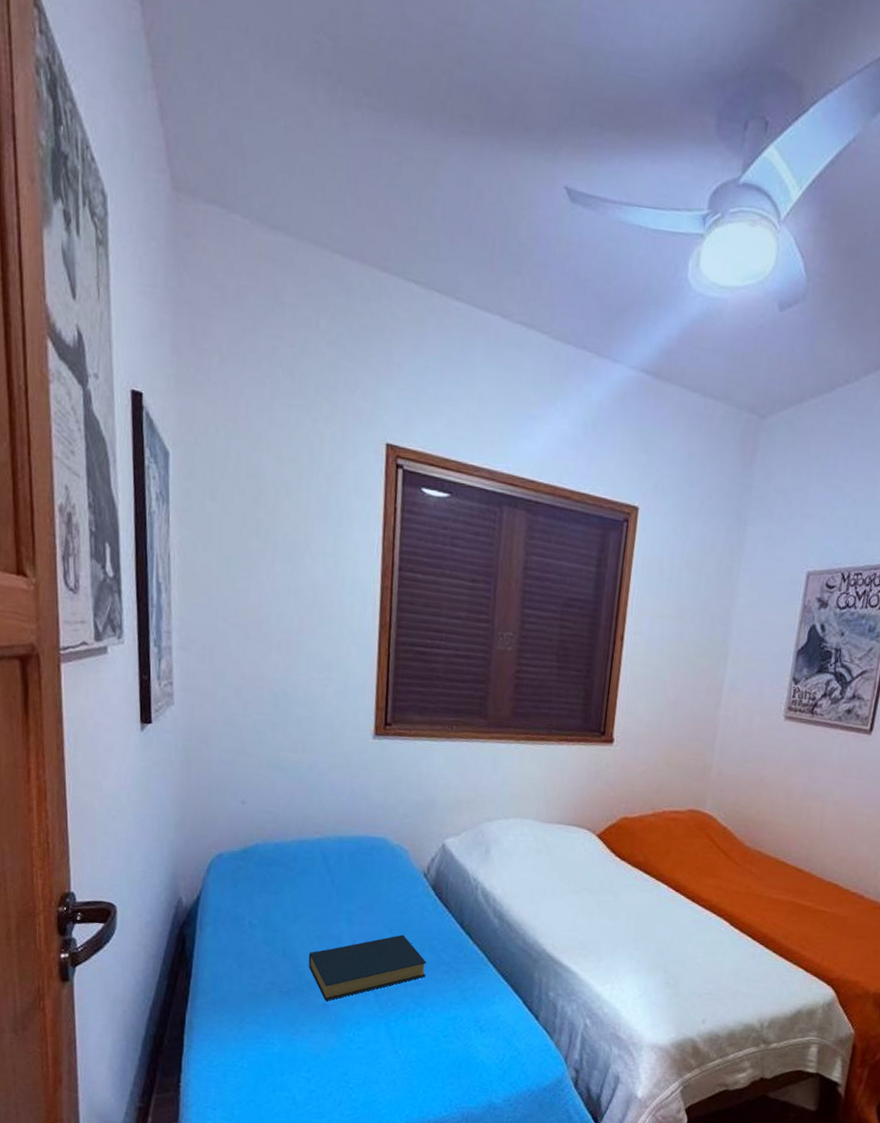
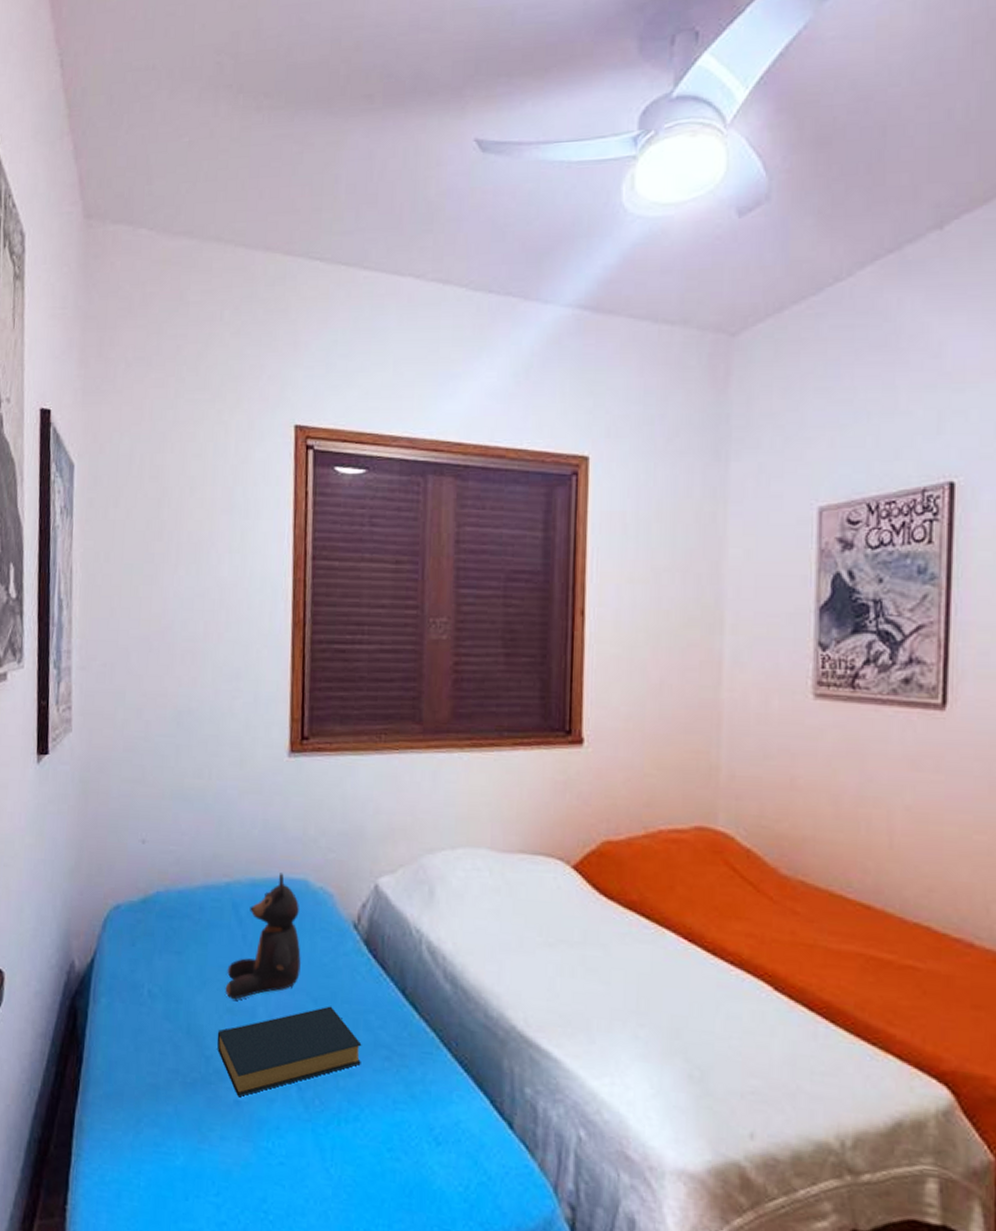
teddy bear: none [315,832,380,929] -> present [225,873,301,1000]

